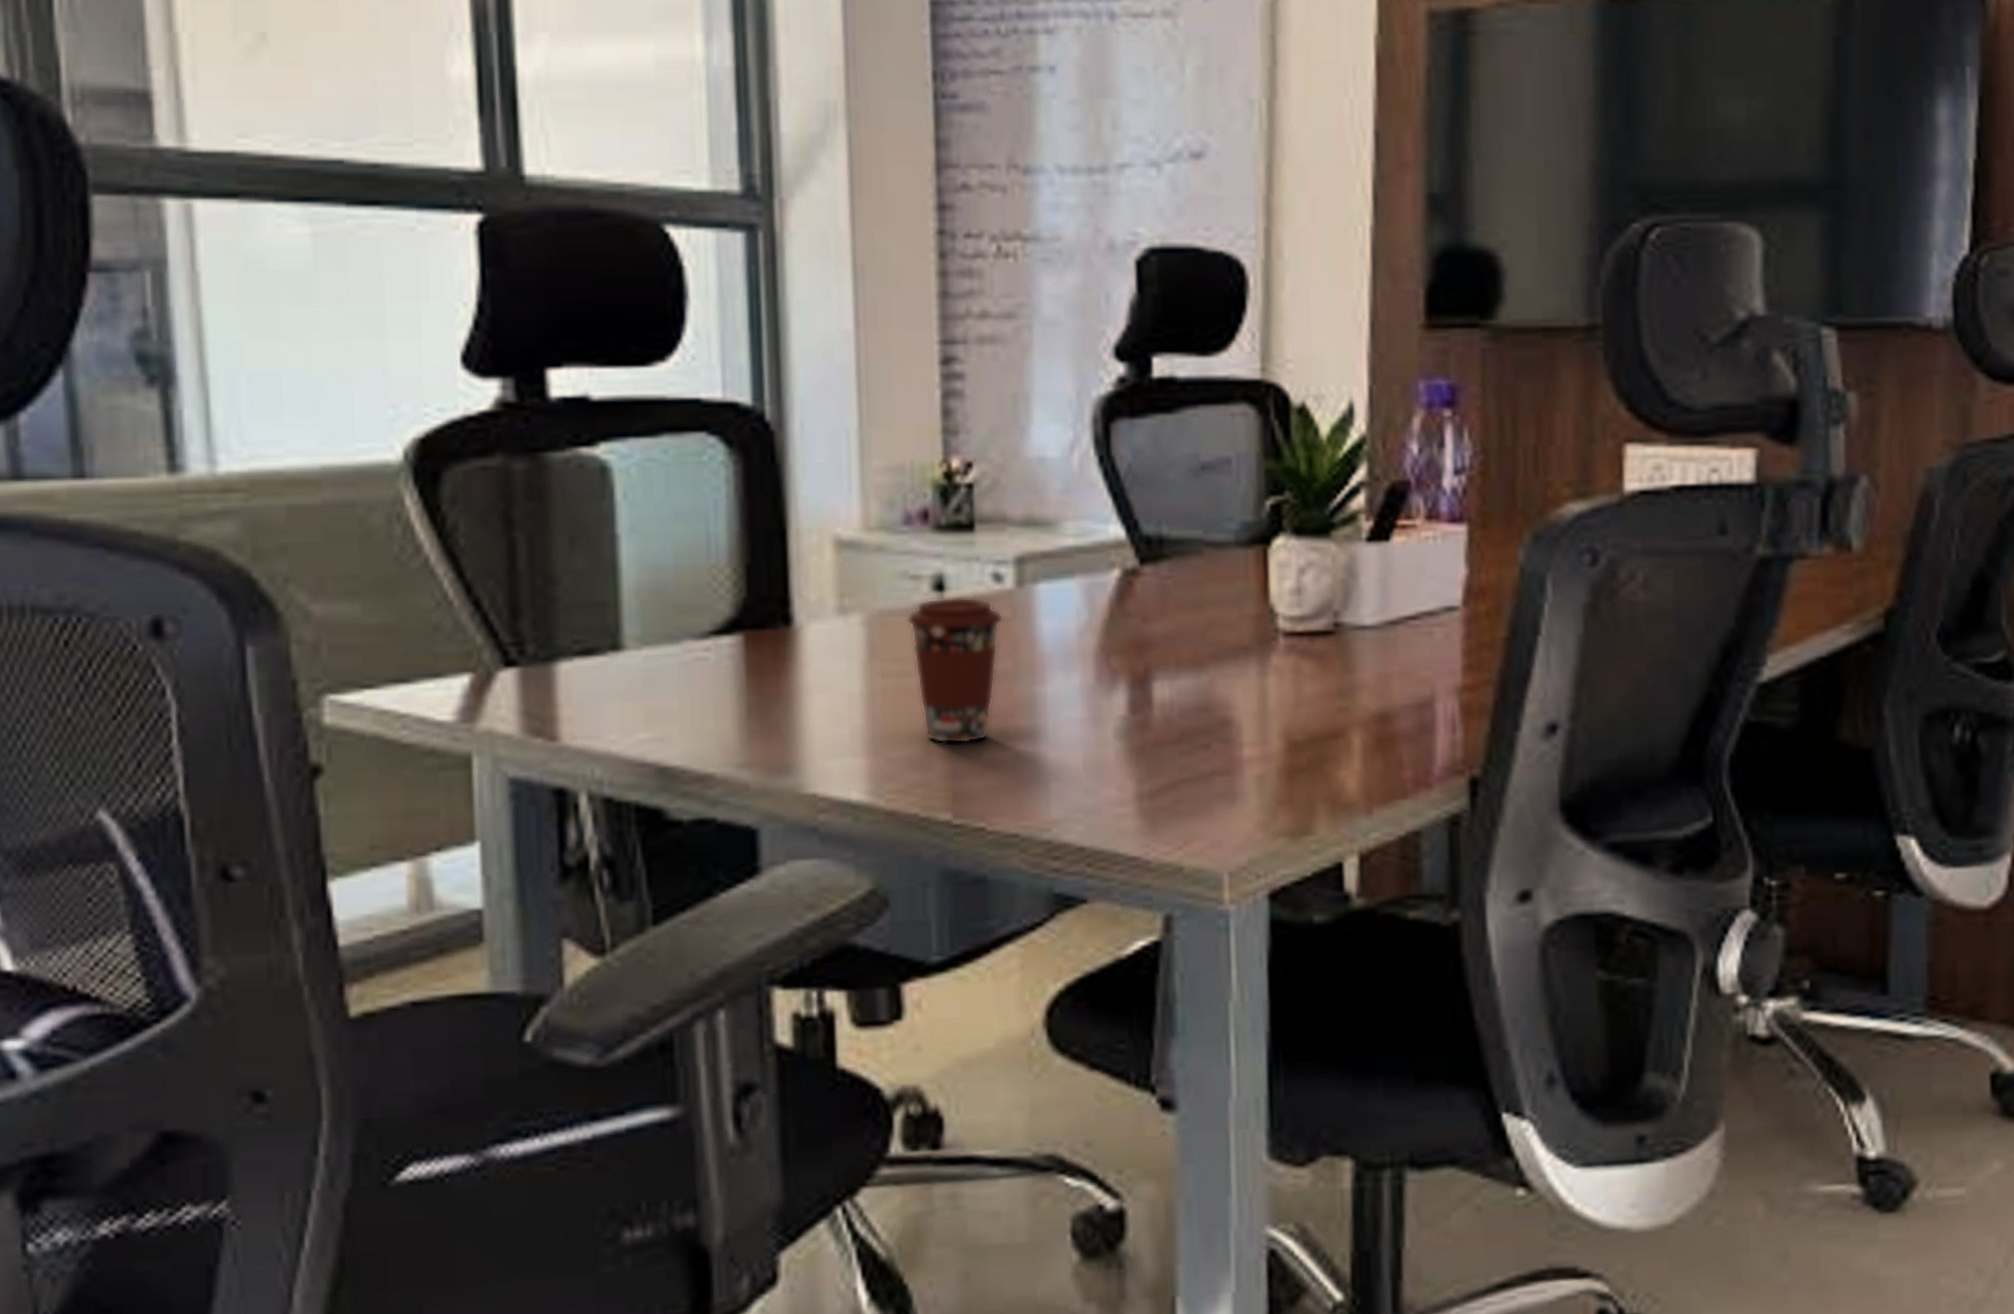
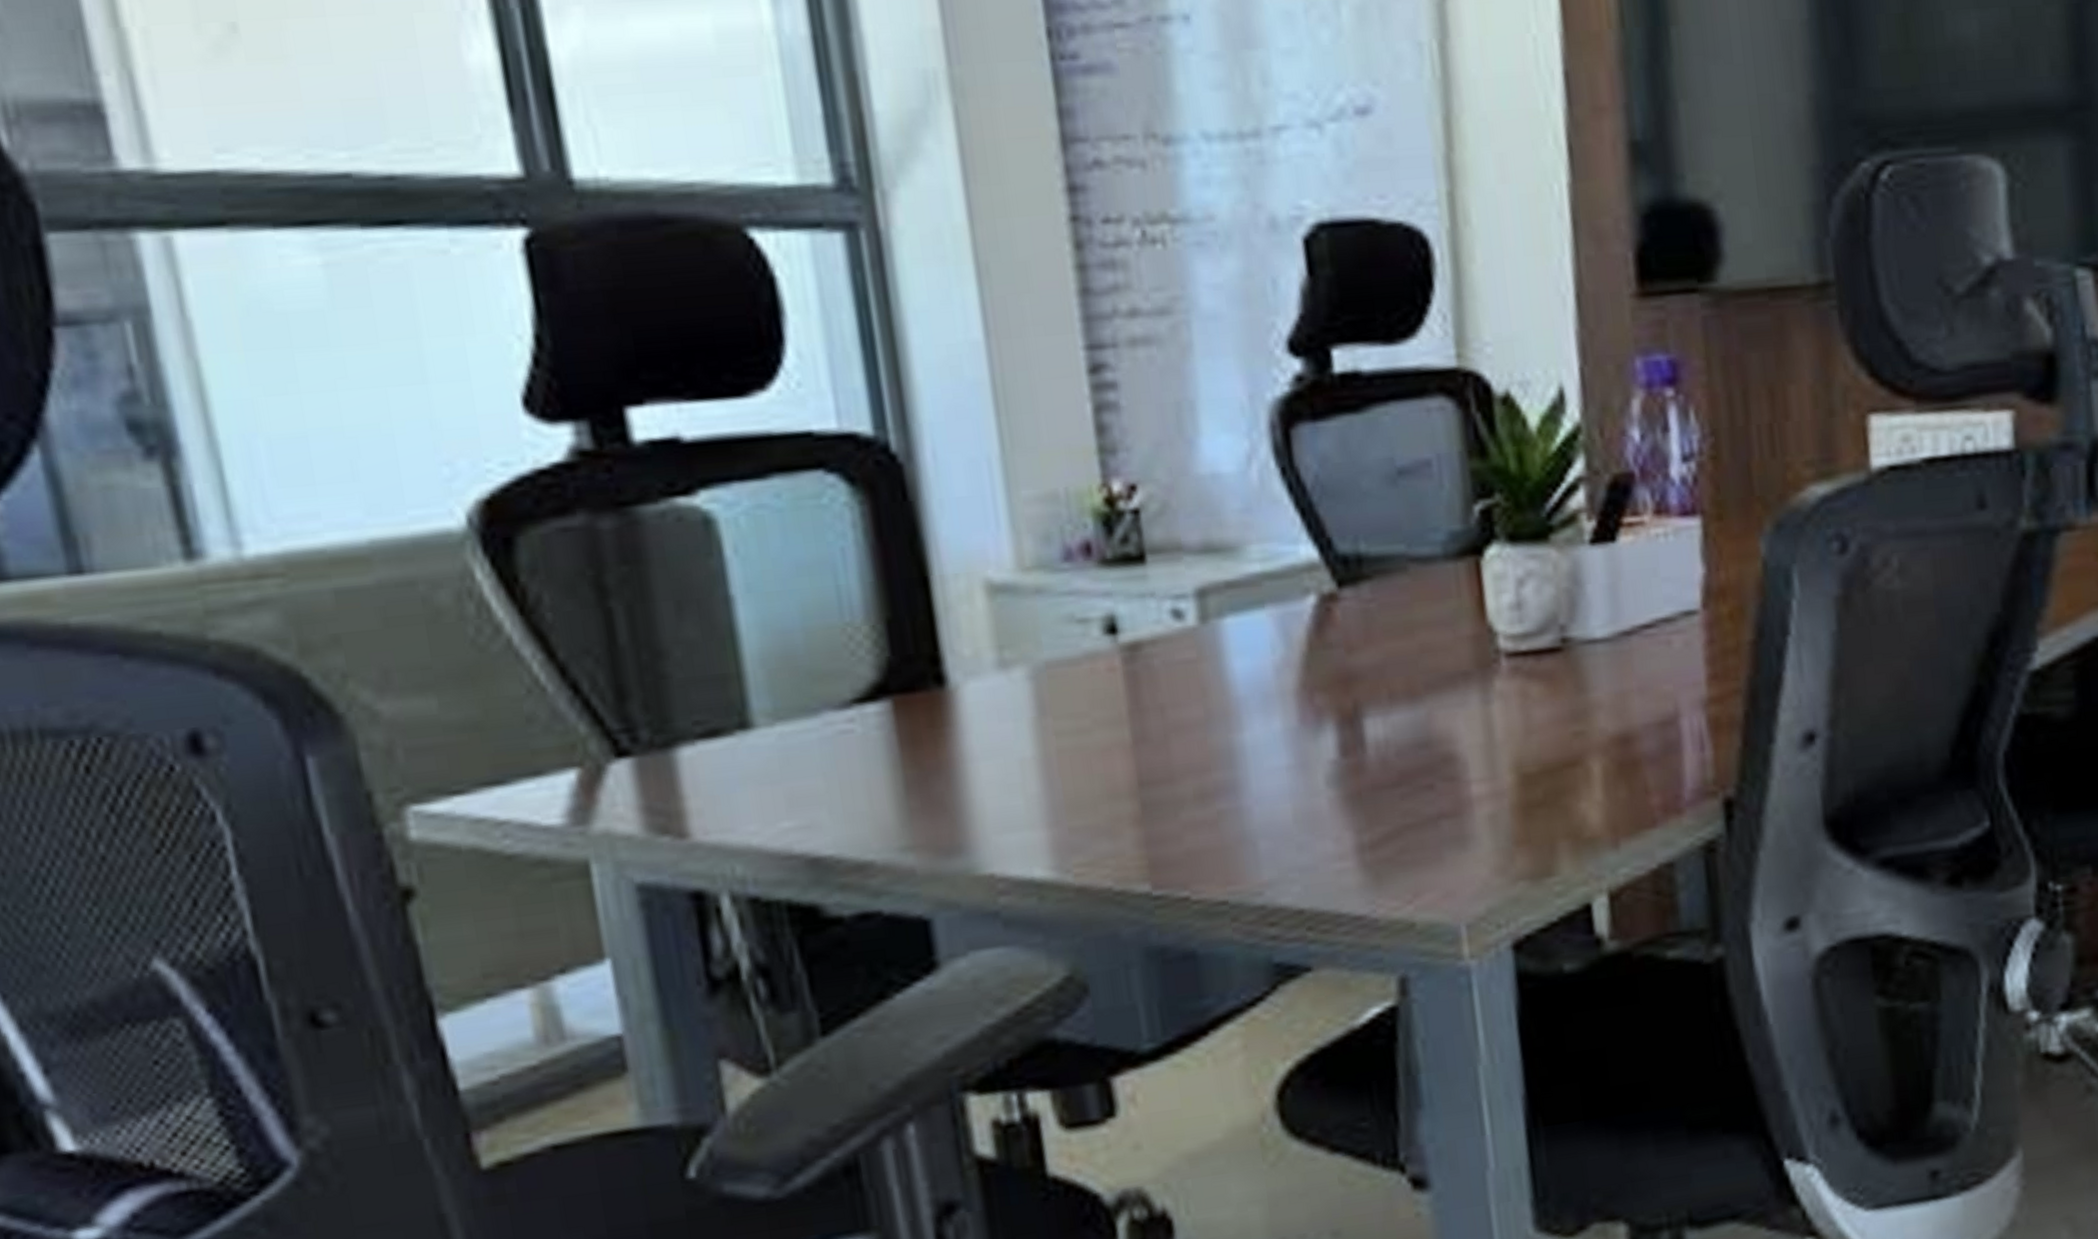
coffee cup: present [906,597,1004,744] -> none [1077,639,1189,807]

